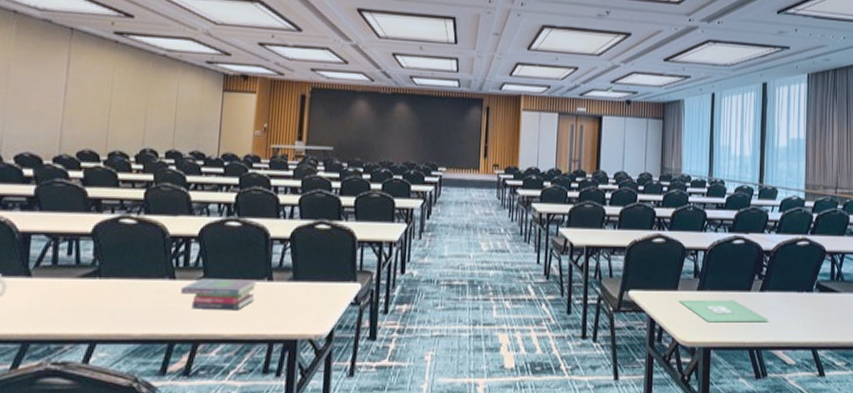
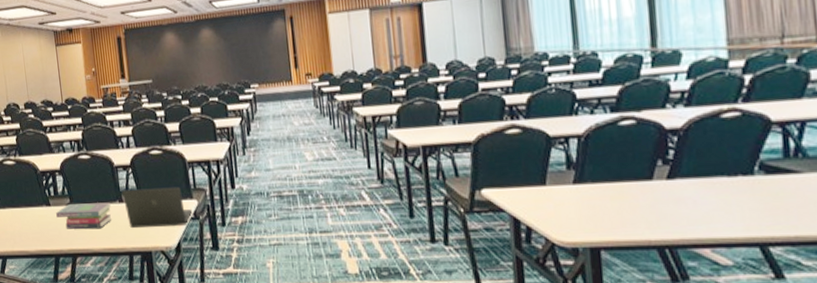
laptop: none [273,266,354,311] -> present [121,187,193,228]
papers: present [679,300,769,323] -> none [549,192,686,220]

